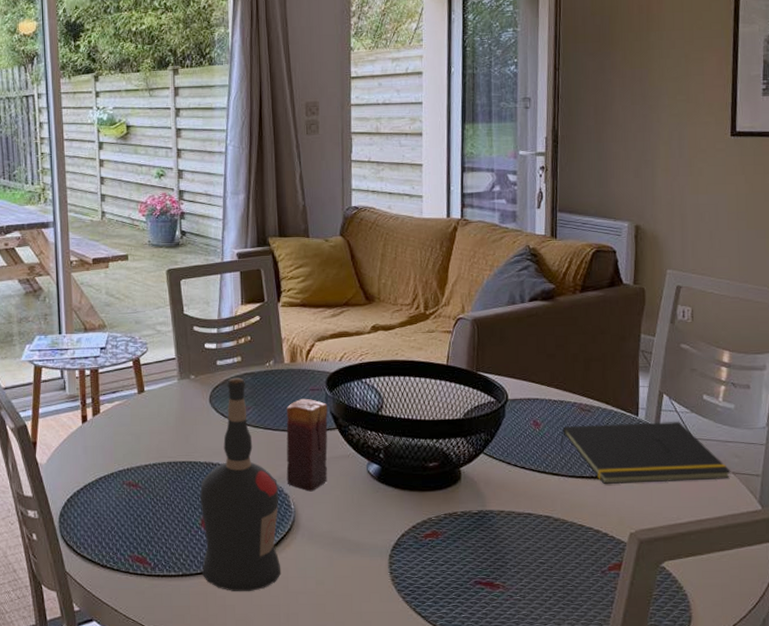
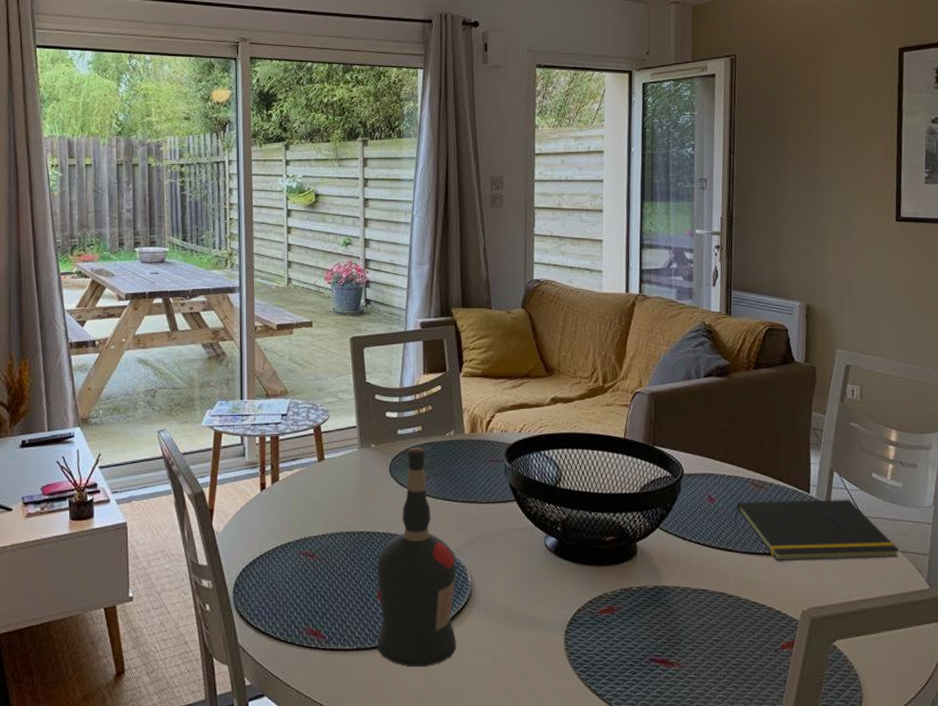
candle: present [286,398,328,492] -> none [464,469,506,565]

